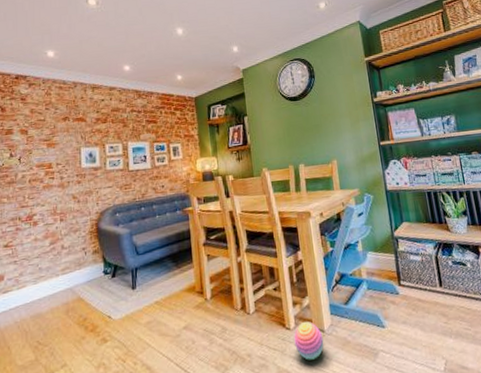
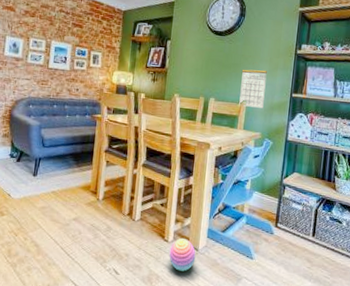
calendar: none [324,120,355,166] -> present [239,63,267,108]

